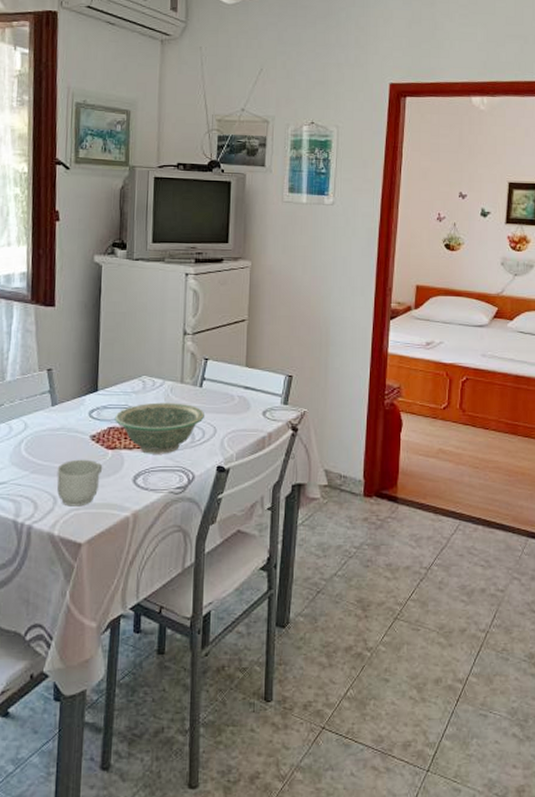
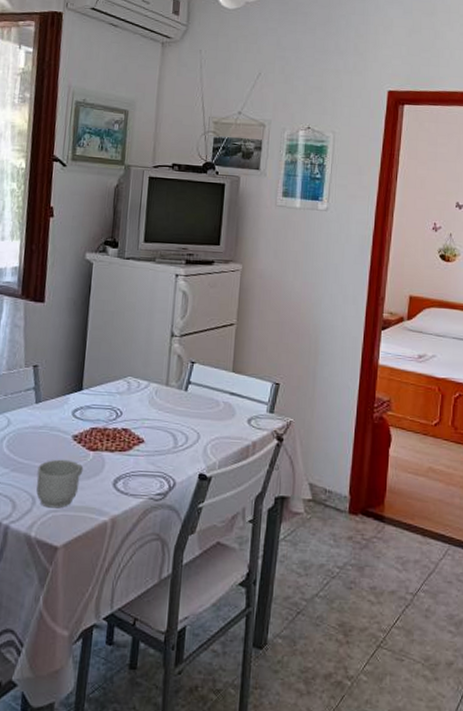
bowl: present [115,402,206,454] -> none [98,404,190,459]

